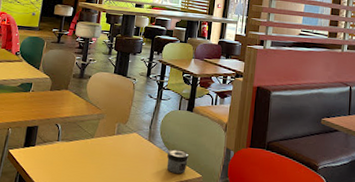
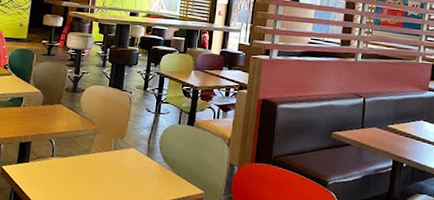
jar: present [166,148,189,174] -> none [167,164,190,190]

